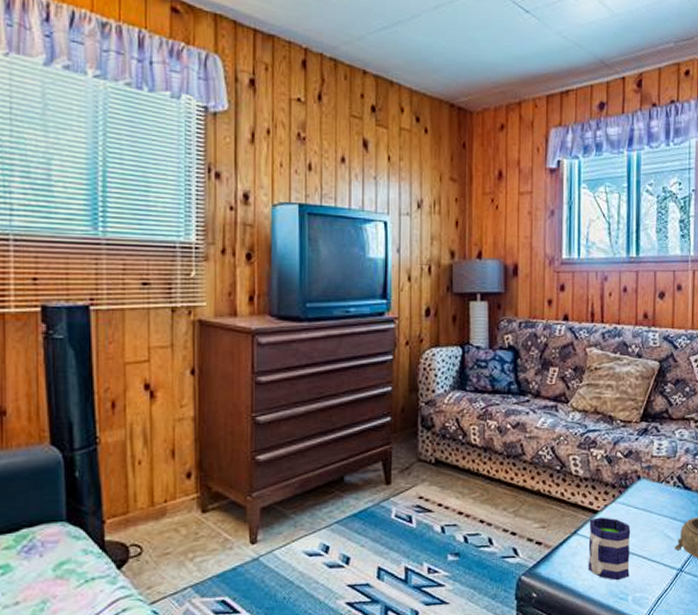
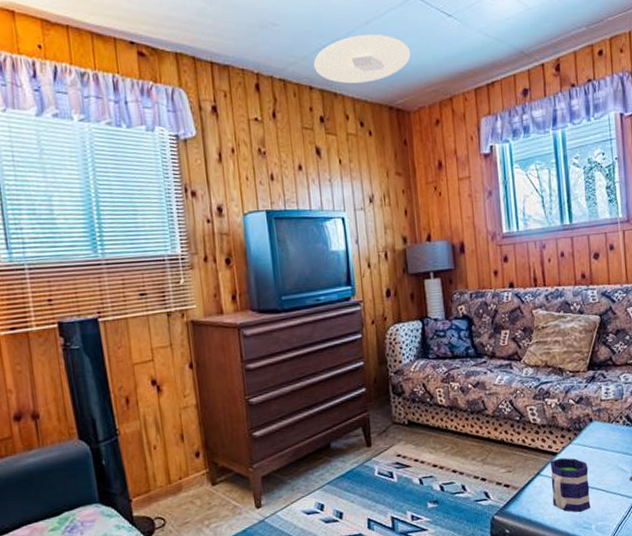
ceiling light: none [370,20,480,75] -> present [313,34,411,84]

